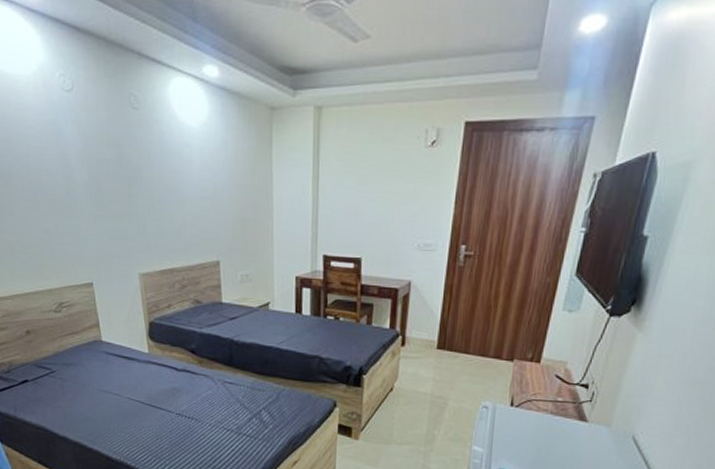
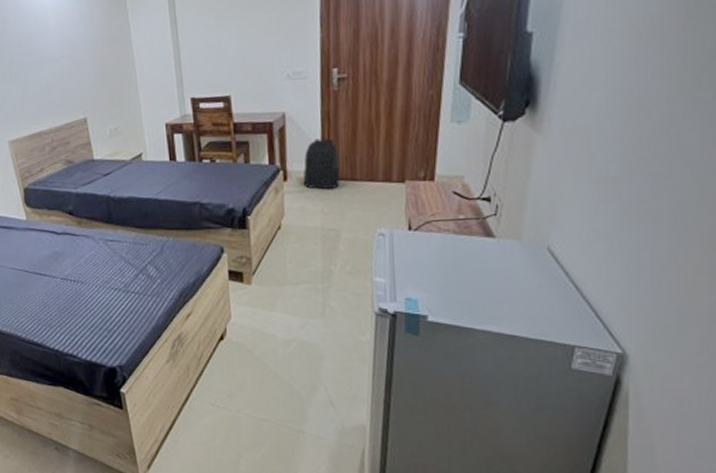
backpack: none [419,310,456,360] -> present [303,138,340,190]

